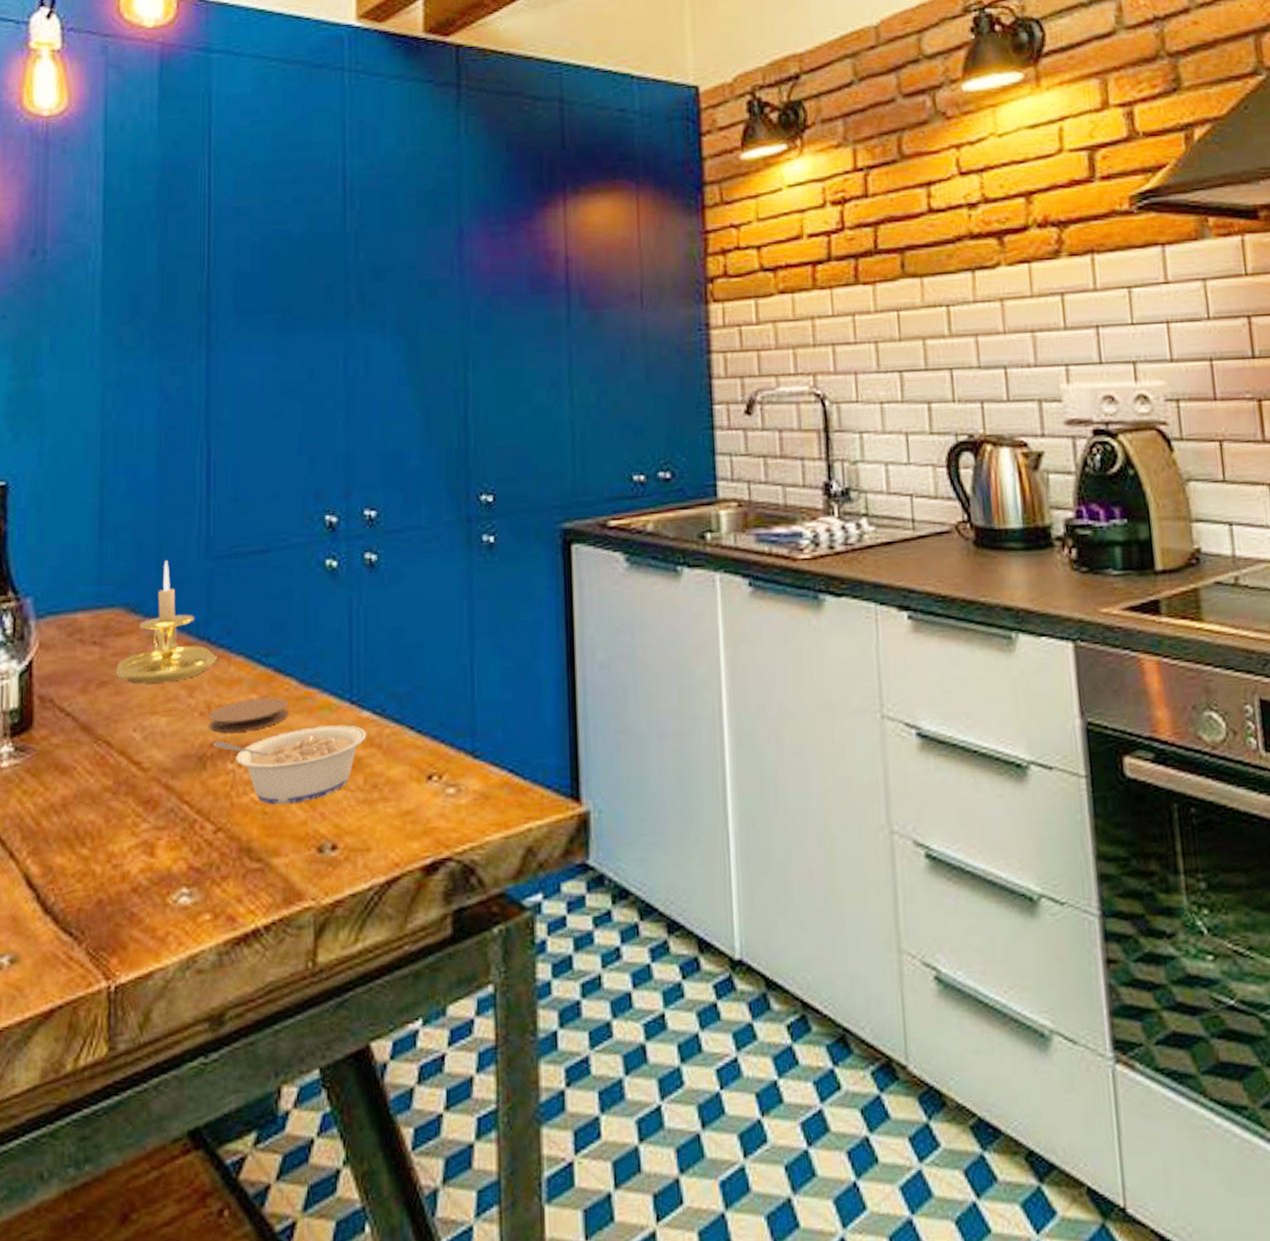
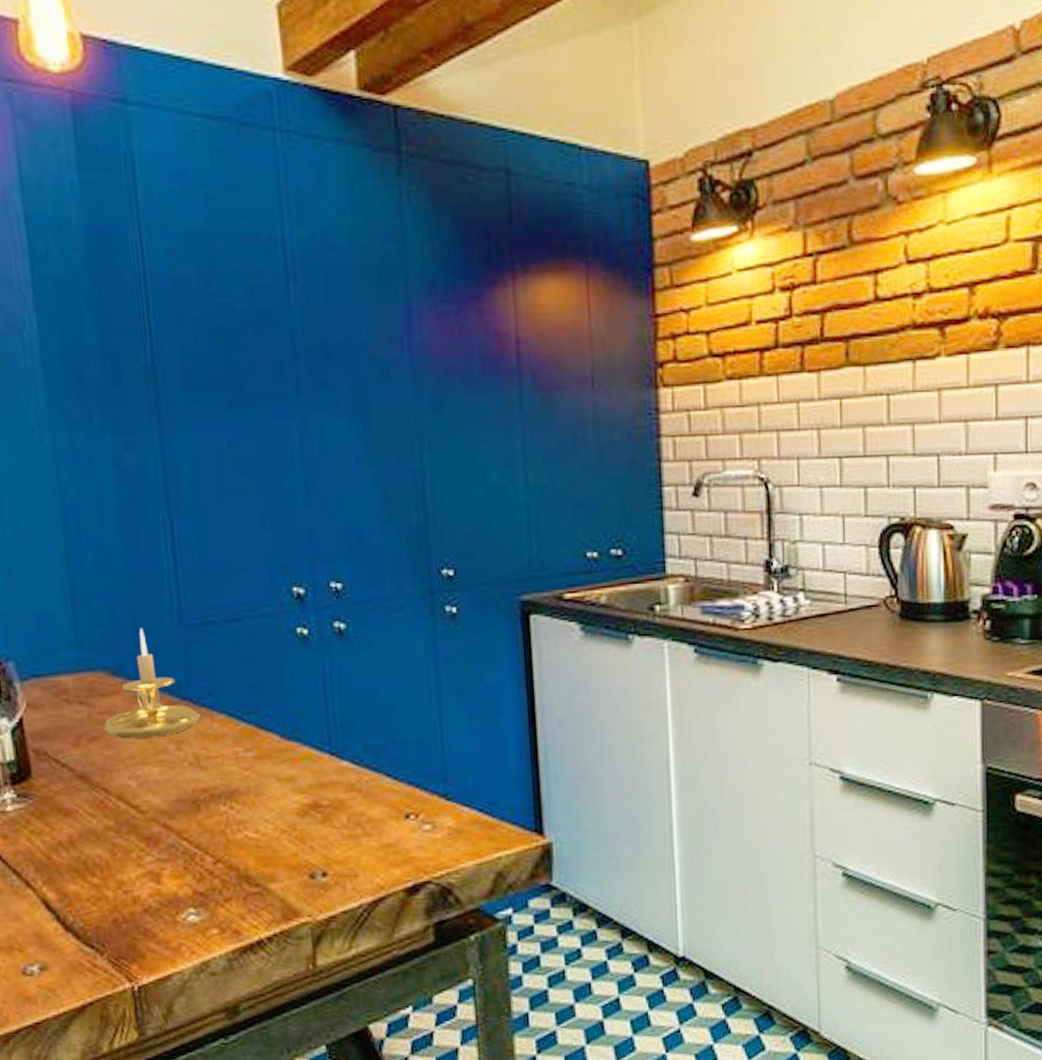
coaster: present [209,697,288,733] -> none [198,749,273,780]
legume: present [214,725,367,805] -> none [206,773,348,841]

